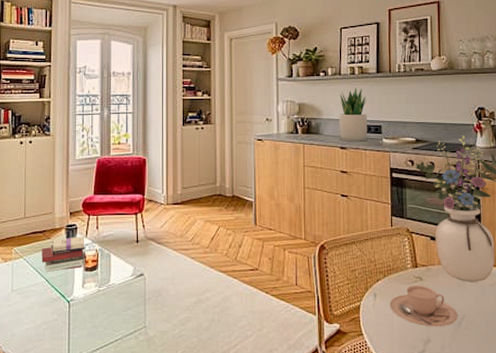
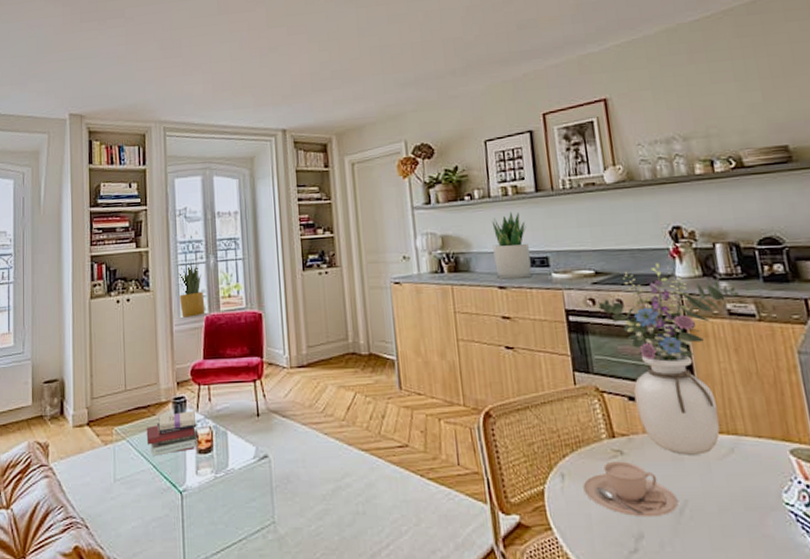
planter: none [76,113,98,160] -> present [179,262,205,319]

